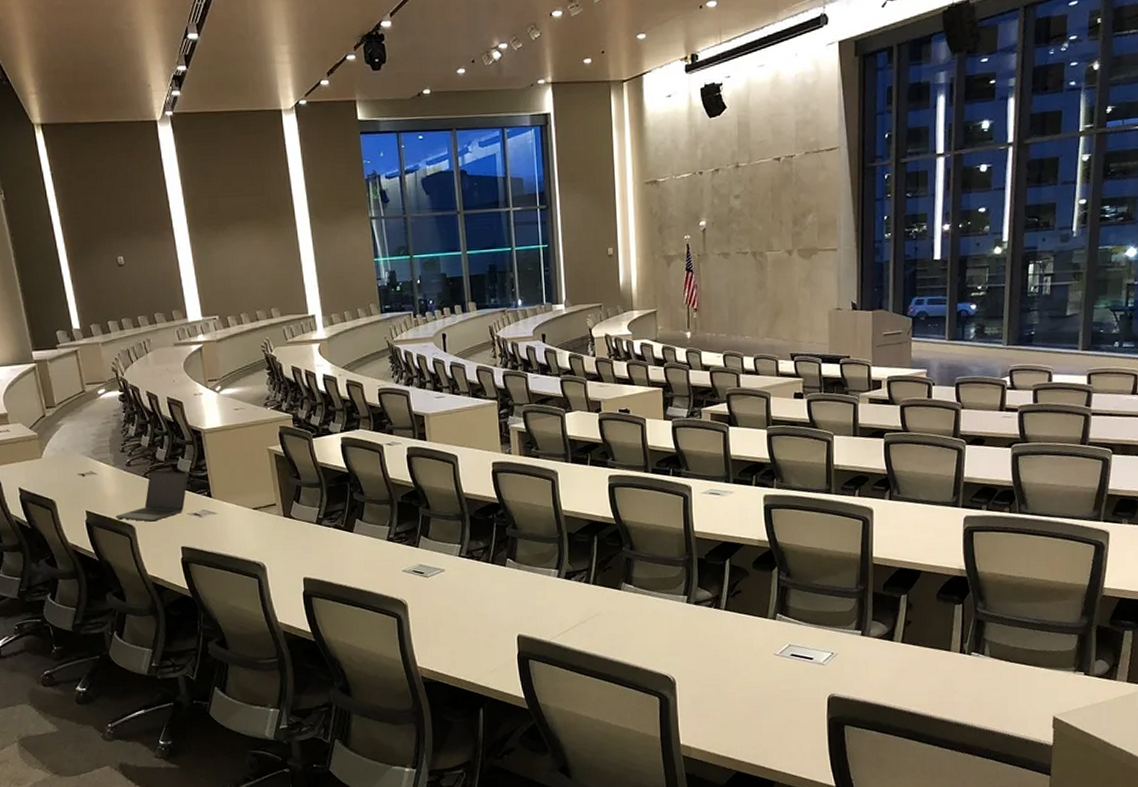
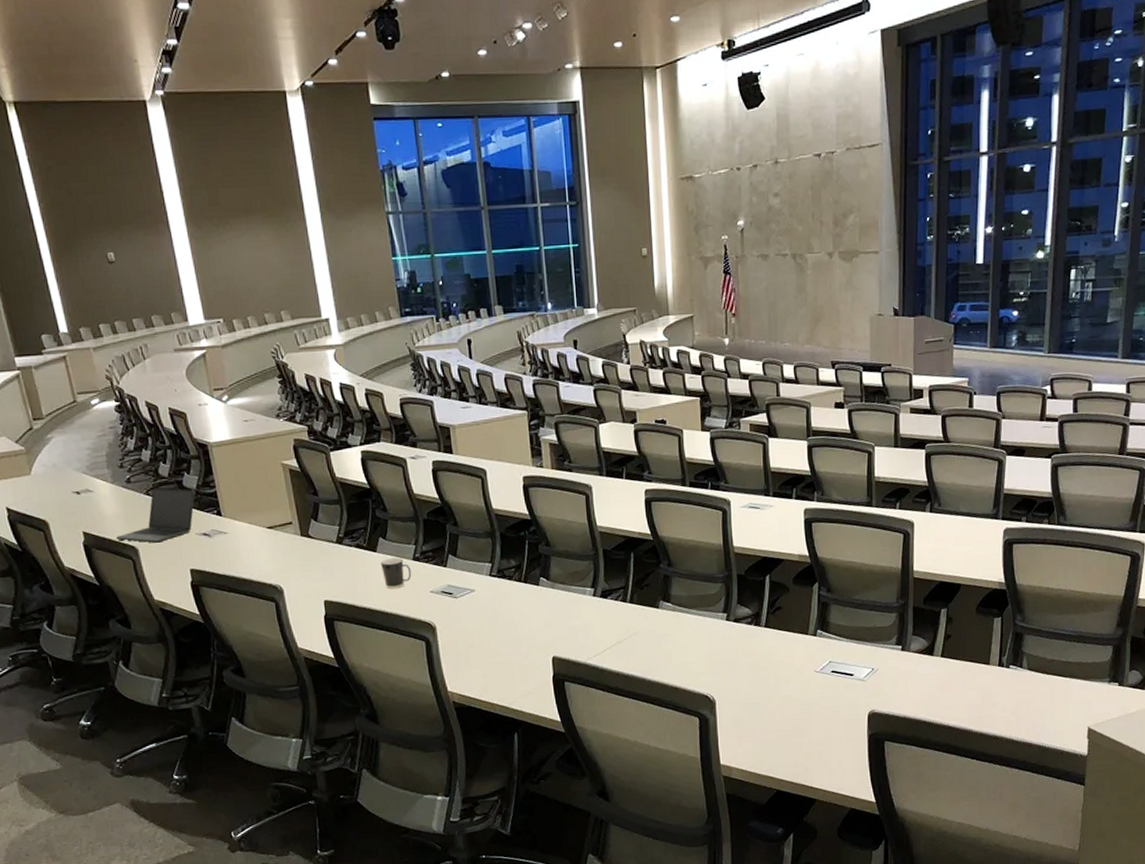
mug: none [357,538,386,567] -> present [381,557,412,588]

